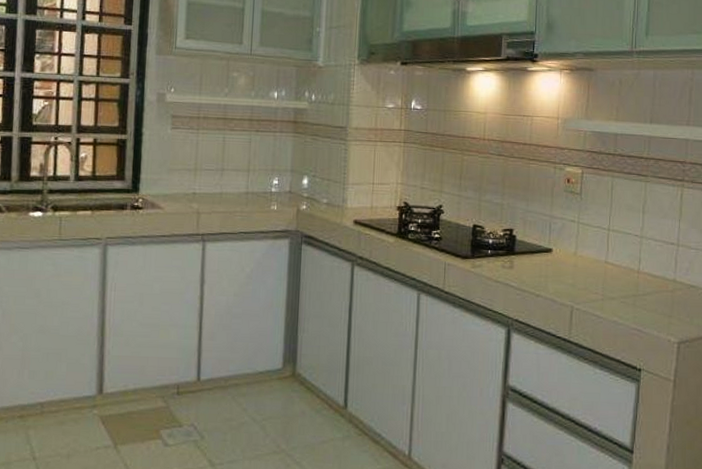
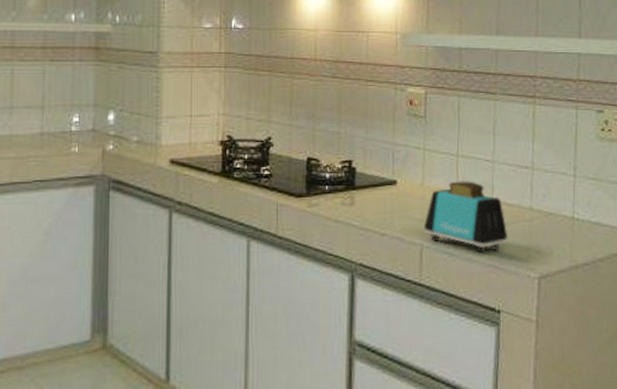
toaster: none [574,252,652,318] -> present [423,181,508,254]

